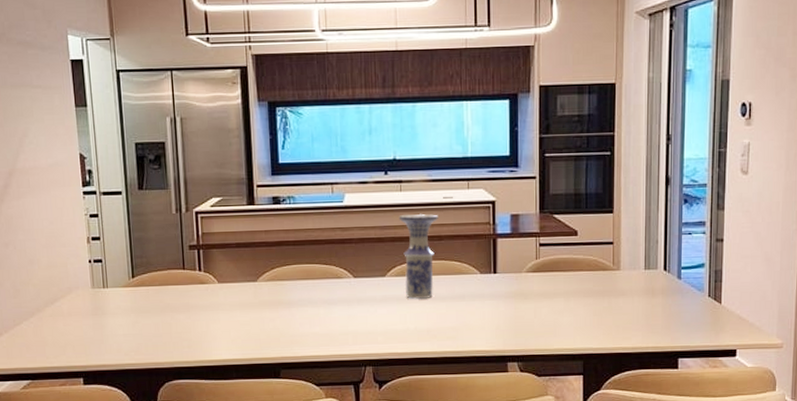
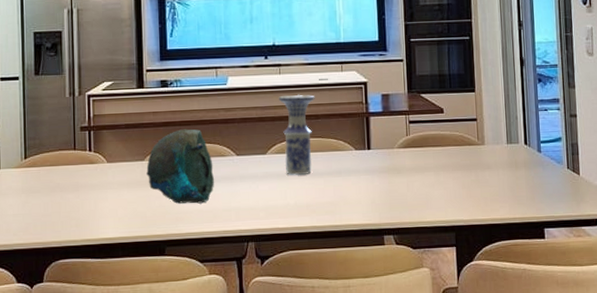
decorative bowl: none [259,249,331,327] -> present [146,129,215,204]

